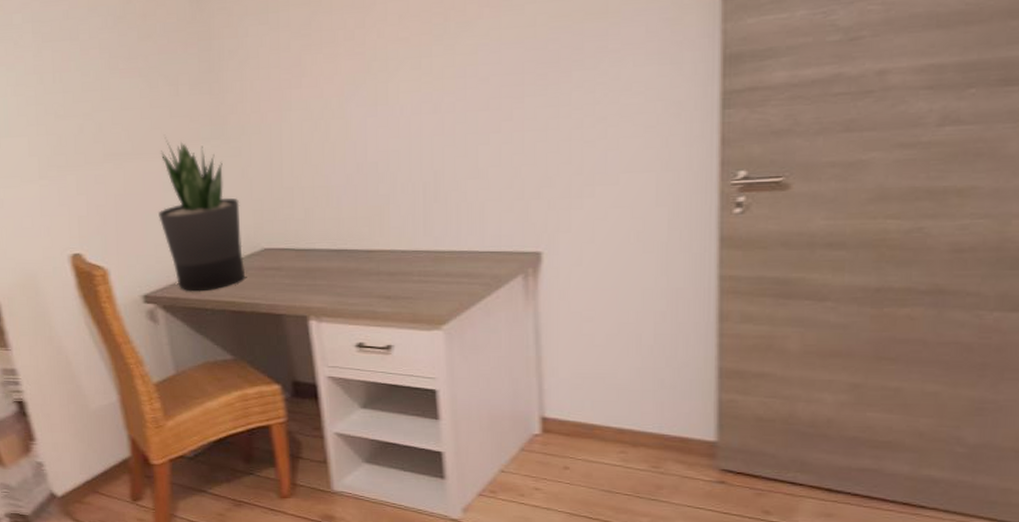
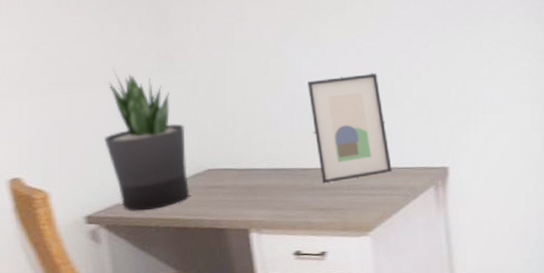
picture frame: none [374,135,472,267] -> present [308,73,392,183]

